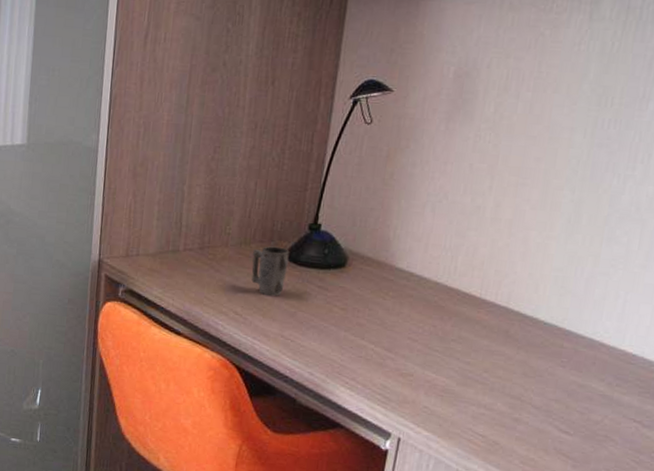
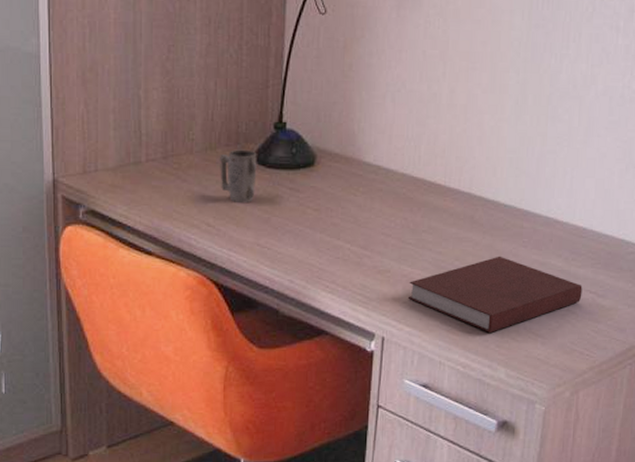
notebook: none [429,372,626,448] -> present [407,256,582,333]

